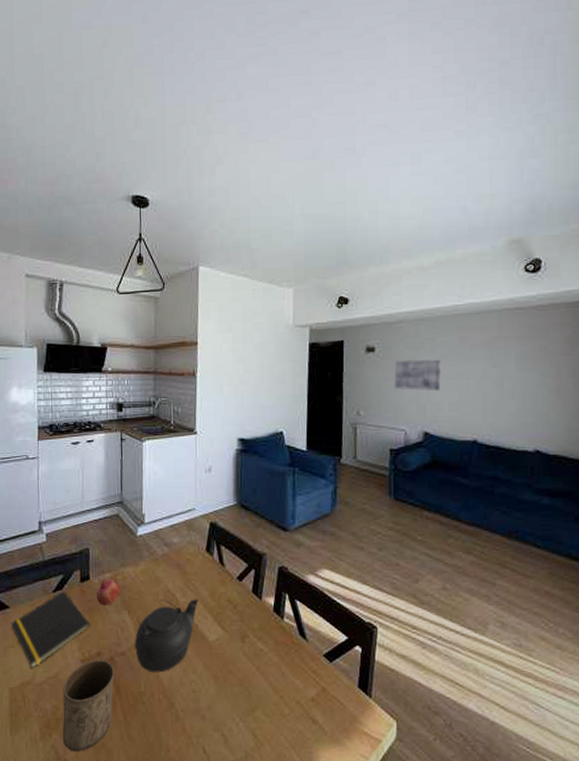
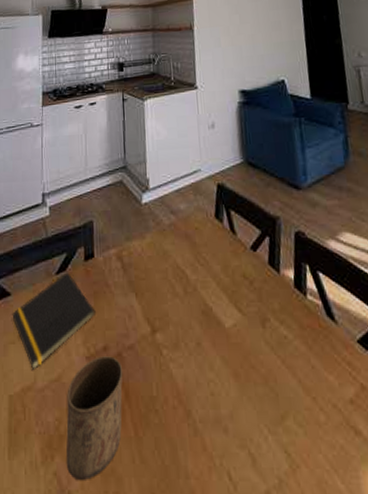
fruit: present [97,579,121,605] -> none [102,256,128,287]
teapot: present [134,599,199,673] -> none [143,275,211,371]

